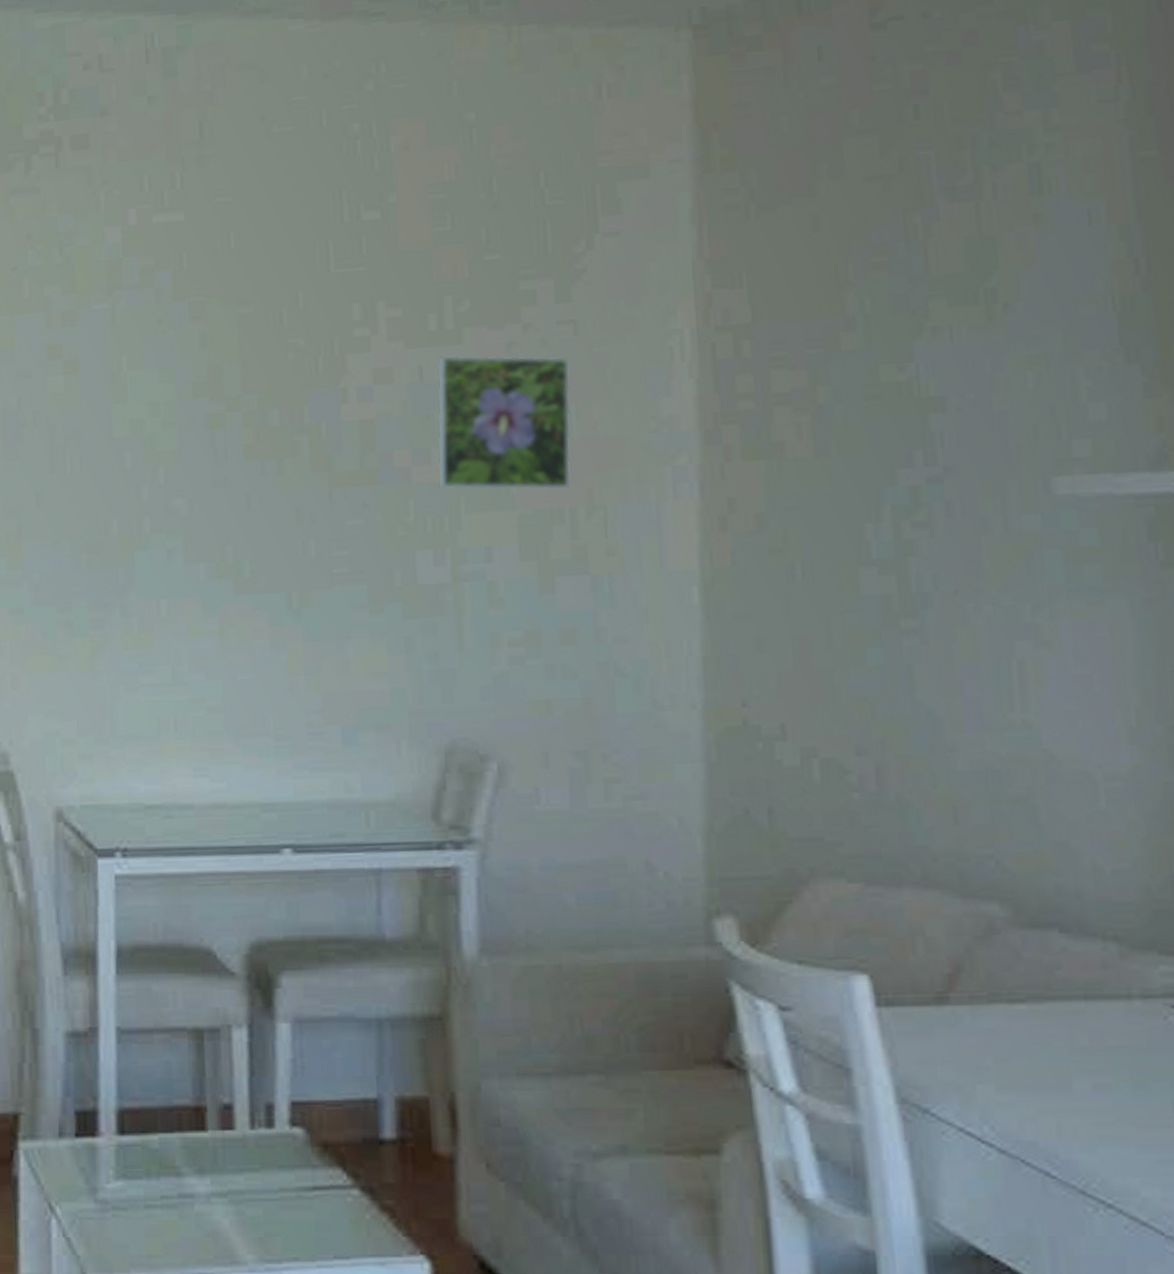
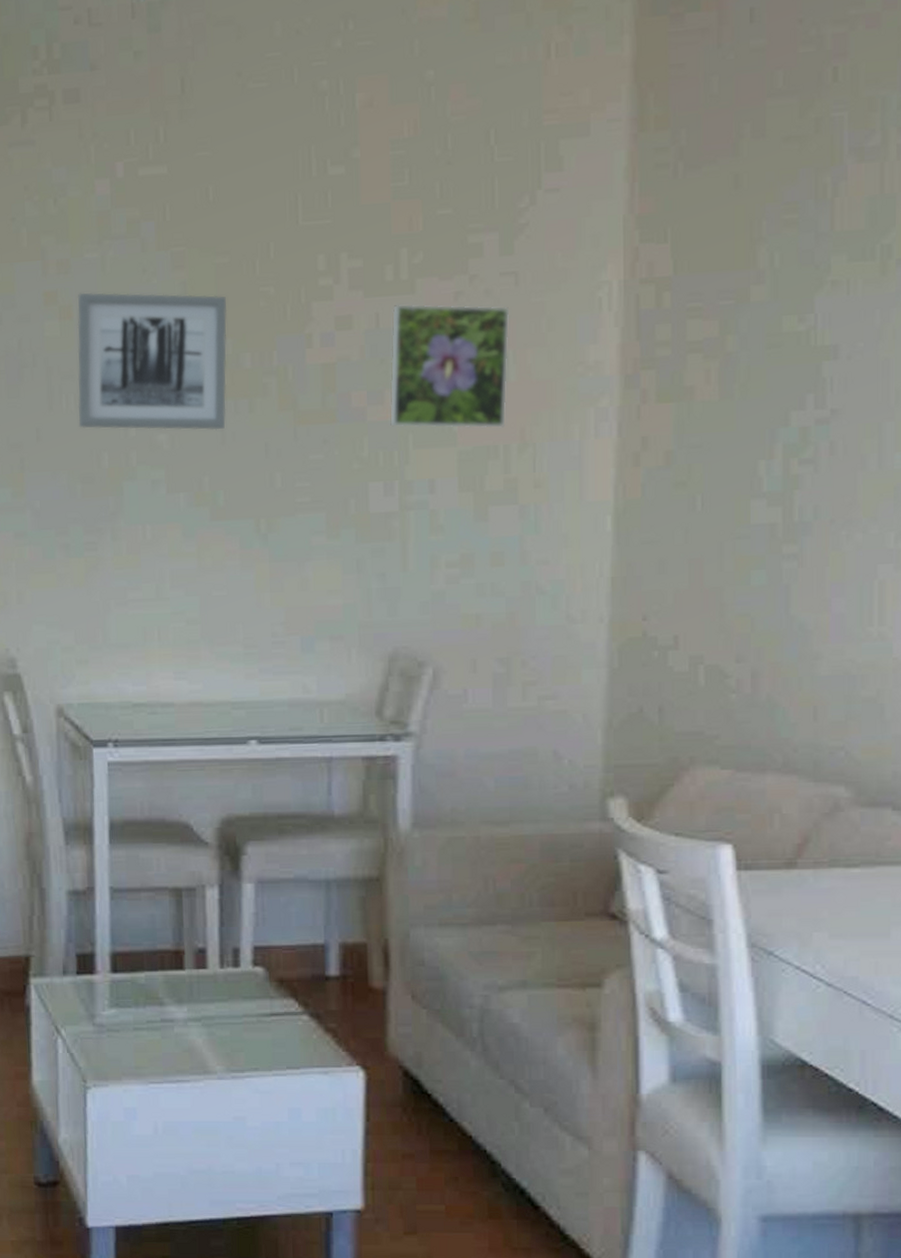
wall art: none [83,345,252,494] -> present [77,293,227,431]

